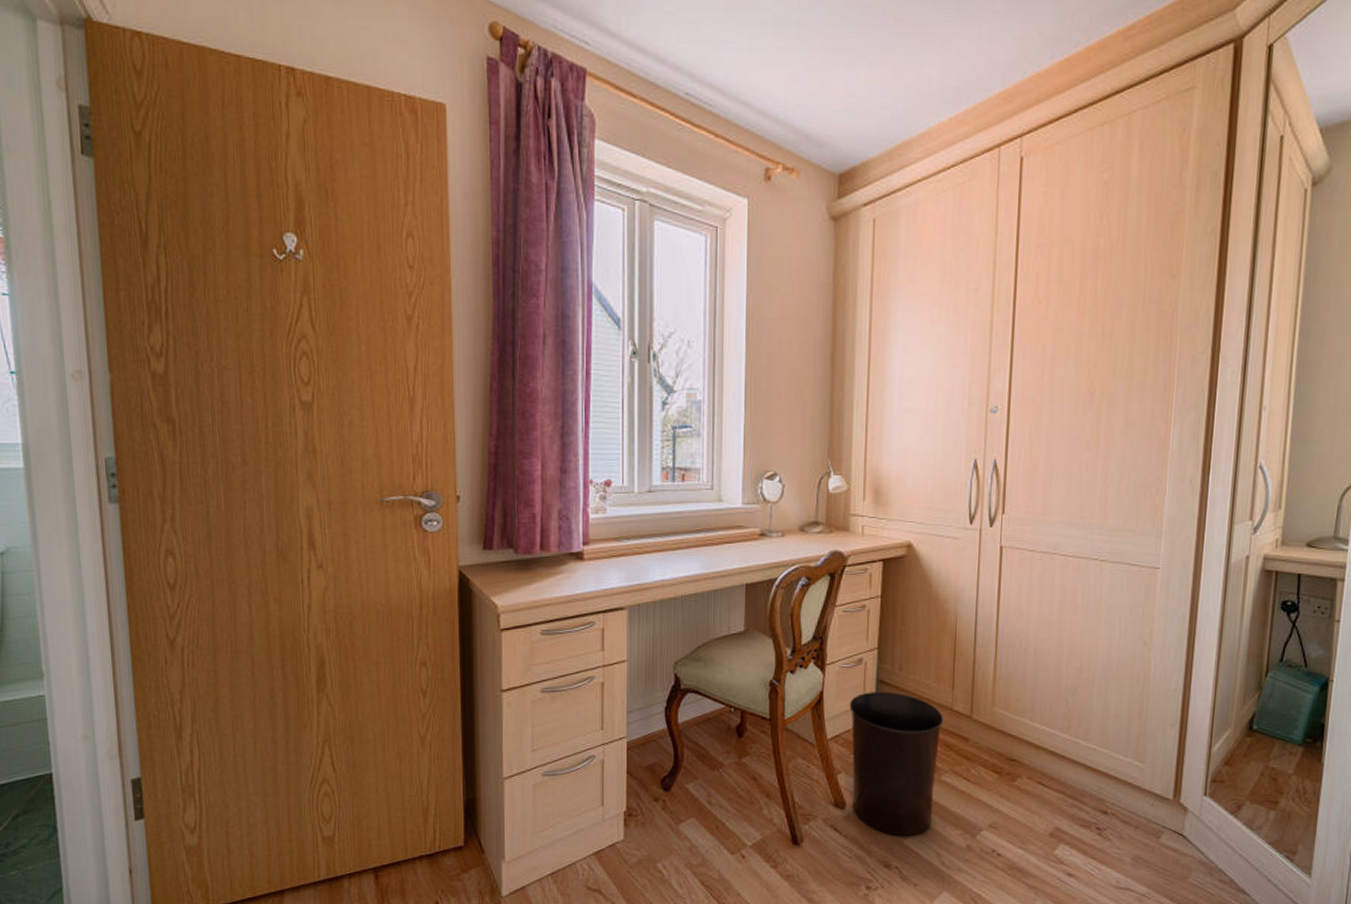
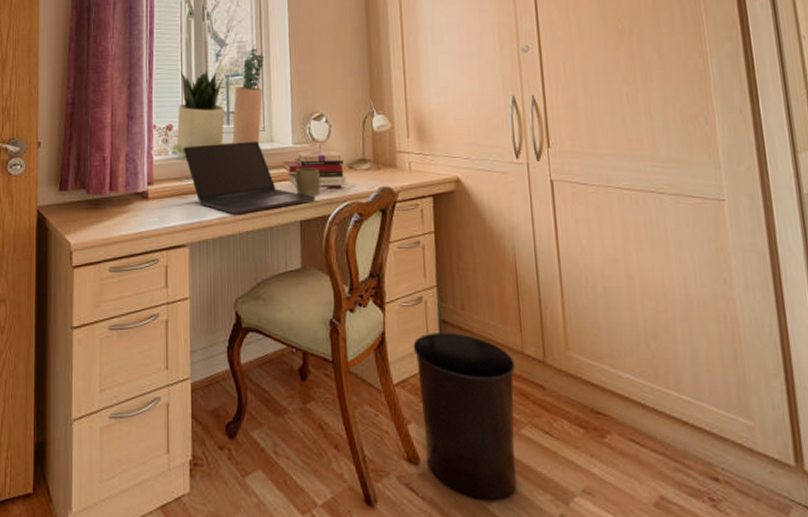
planter: none [609,420,669,515] -> present [171,71,224,156]
laptop: none [622,500,763,577] -> present [182,141,315,214]
vase: none [678,392,717,503] -> present [232,44,265,144]
books: none [731,513,797,551] -> present [283,152,347,188]
mug: none [742,530,770,559] -> present [294,168,321,196]

